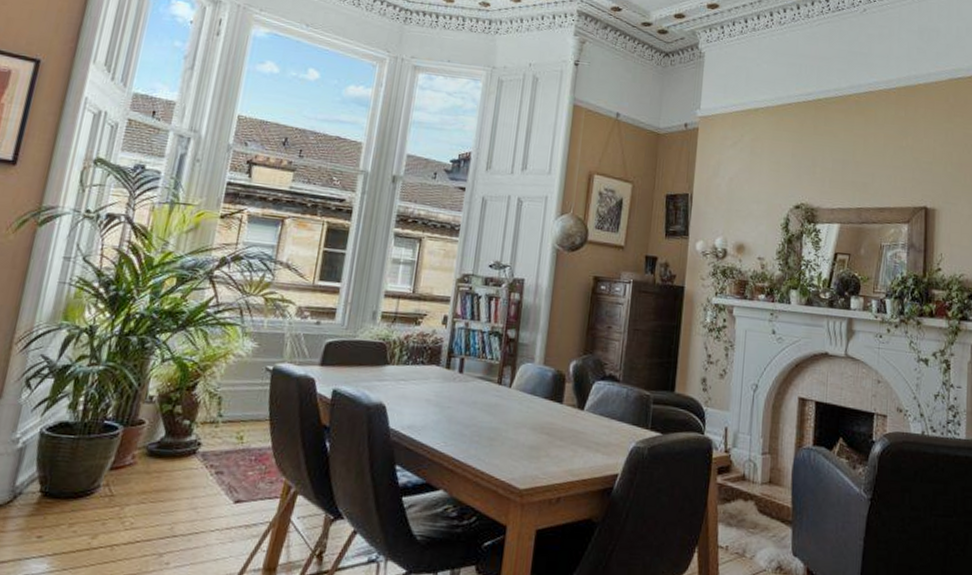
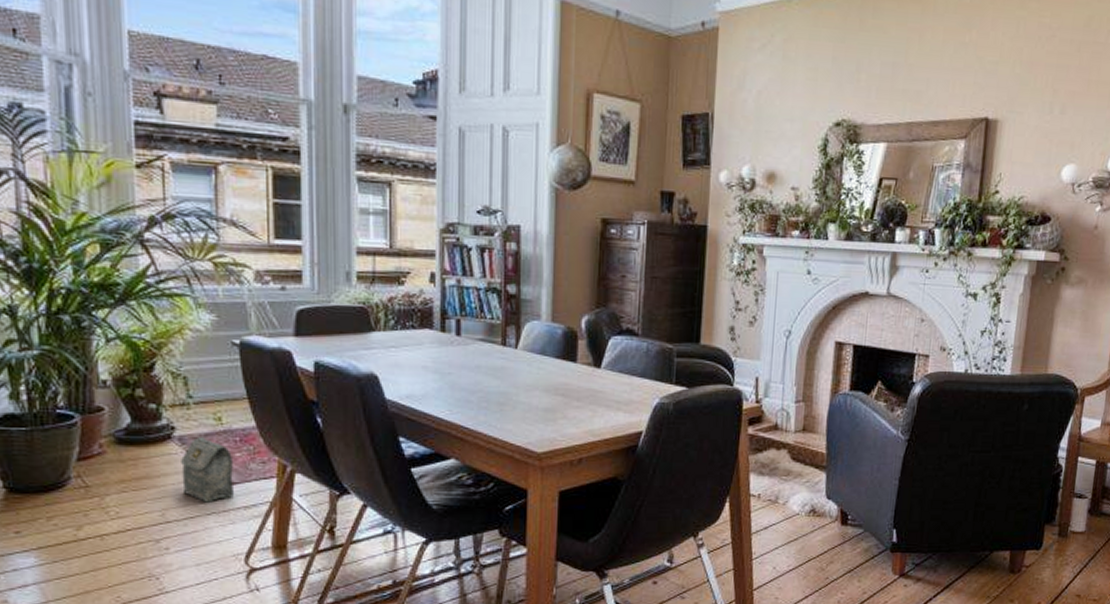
bag: none [194,454,246,519] -> present [181,437,234,503]

